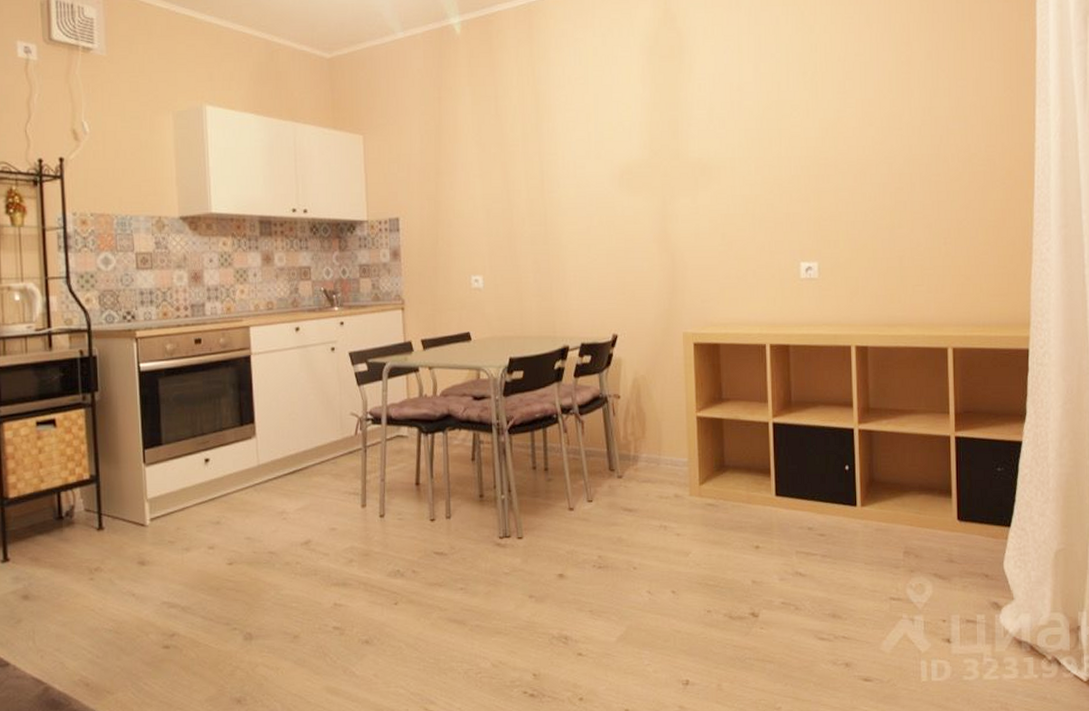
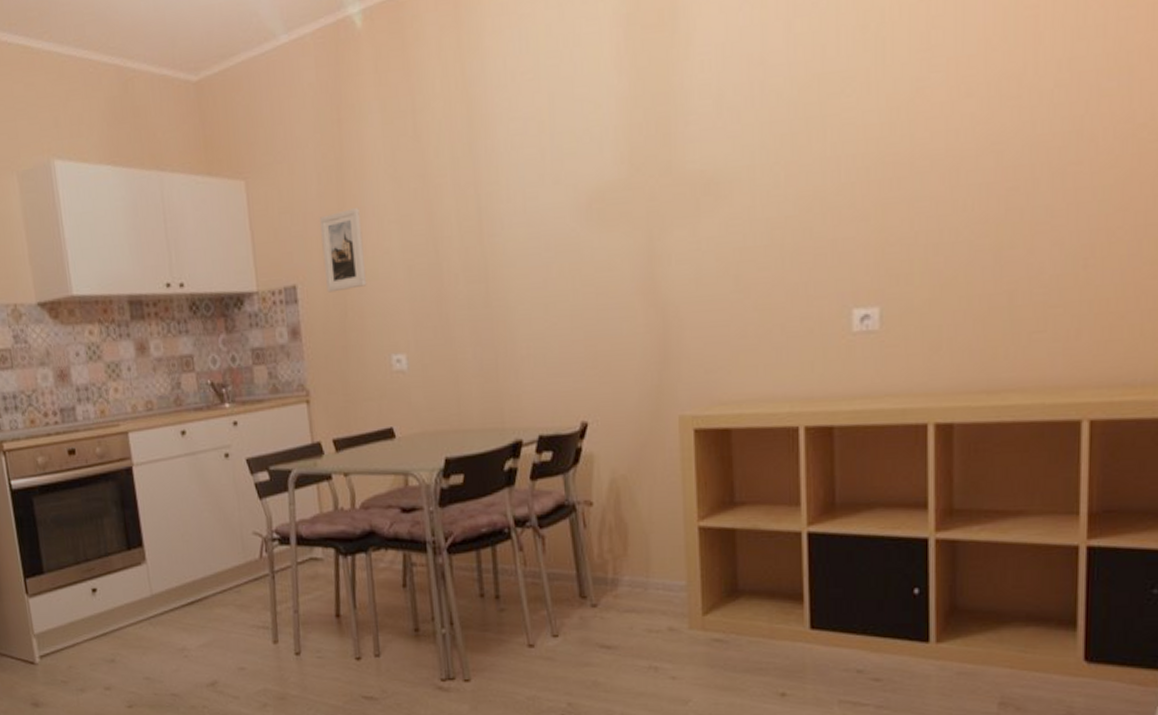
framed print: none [421,163,455,225] -> present [320,208,367,293]

